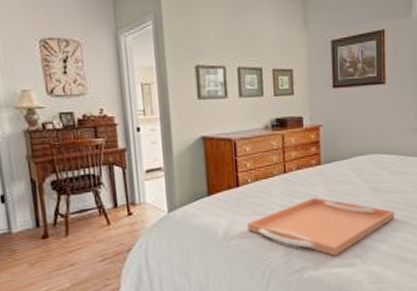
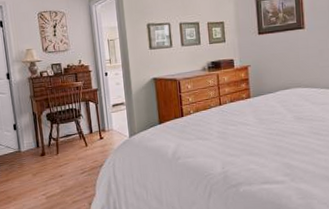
serving tray: present [247,197,395,256] -> none [191,125,319,174]

